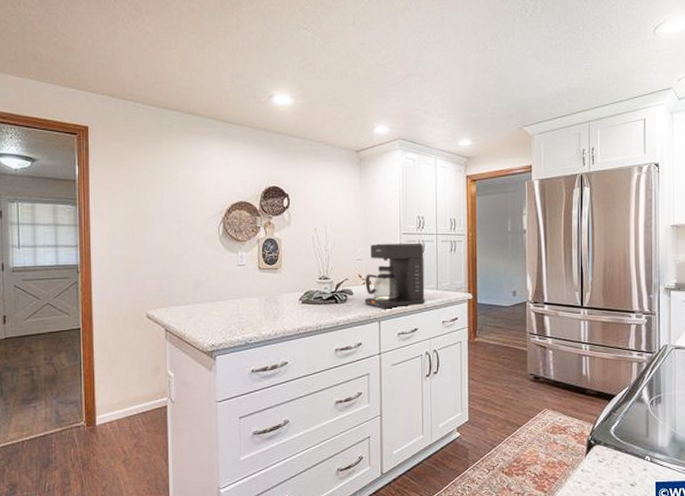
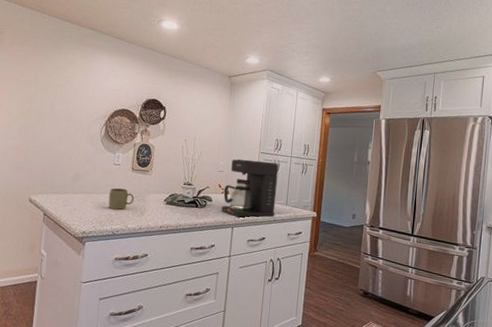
mug: none [236,292,265,316] -> present [108,188,135,210]

